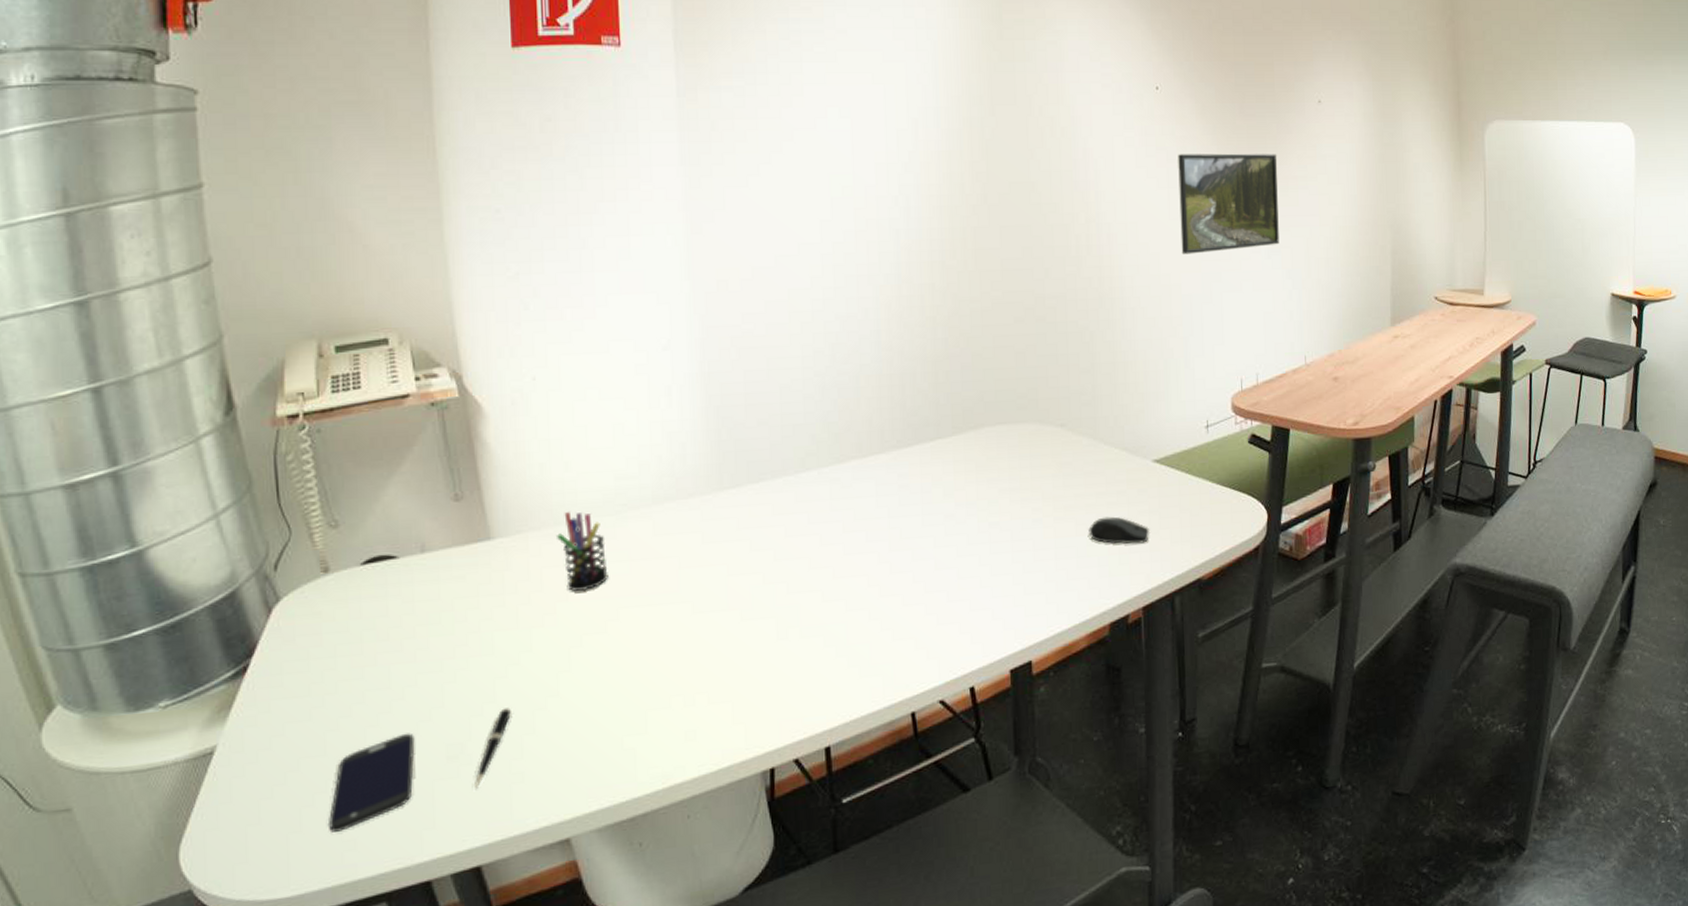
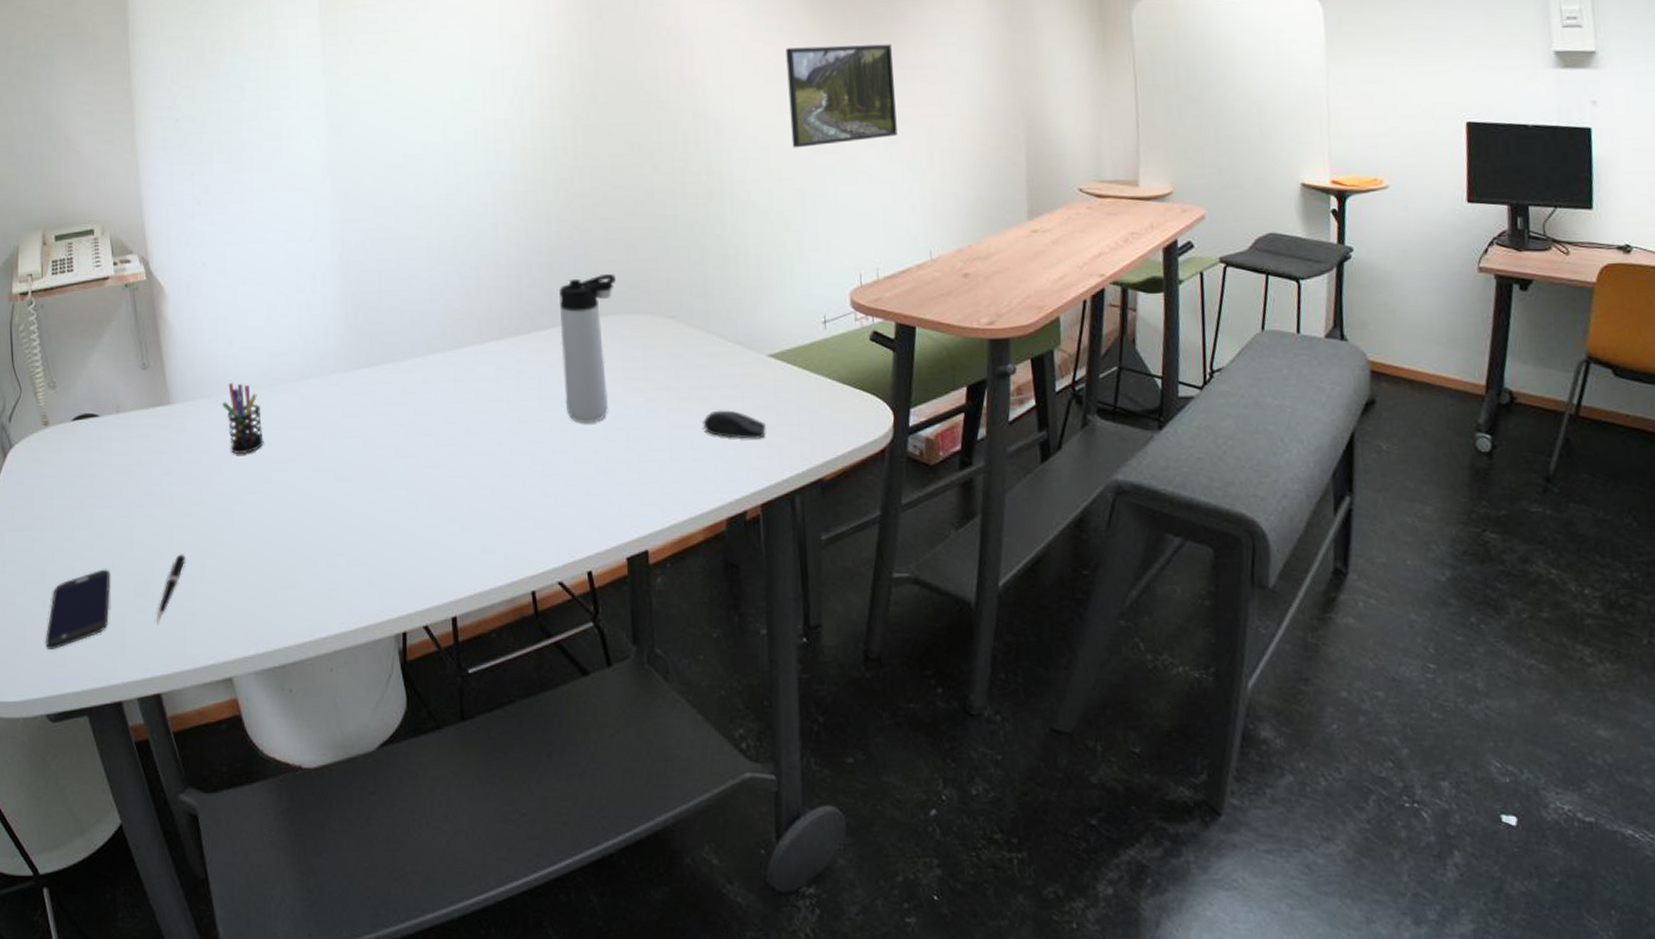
thermos bottle: none [945,381,1004,537] -> present [559,273,616,423]

